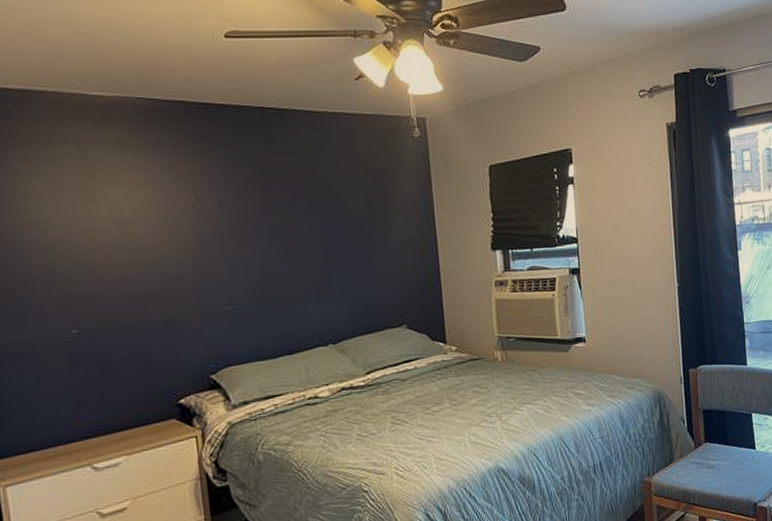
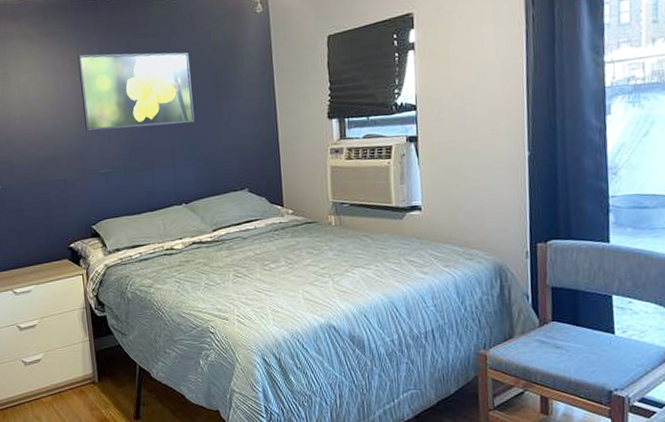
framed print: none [193,169,344,262] -> present [77,52,195,132]

